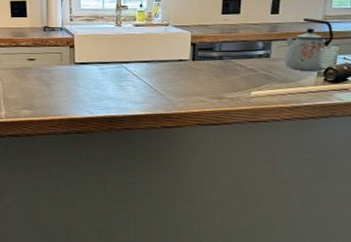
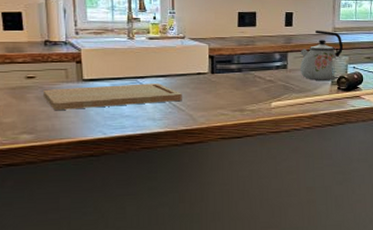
cutting board: none [40,68,163,90] -> present [42,83,182,110]

